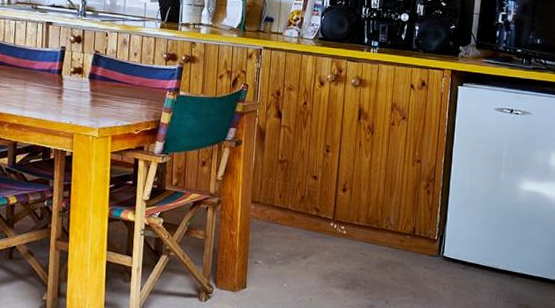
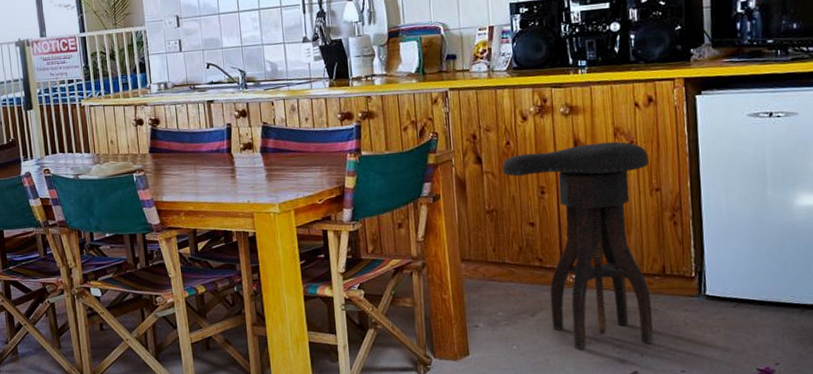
stool: none [297,114,415,293] -> present [502,141,654,349]

